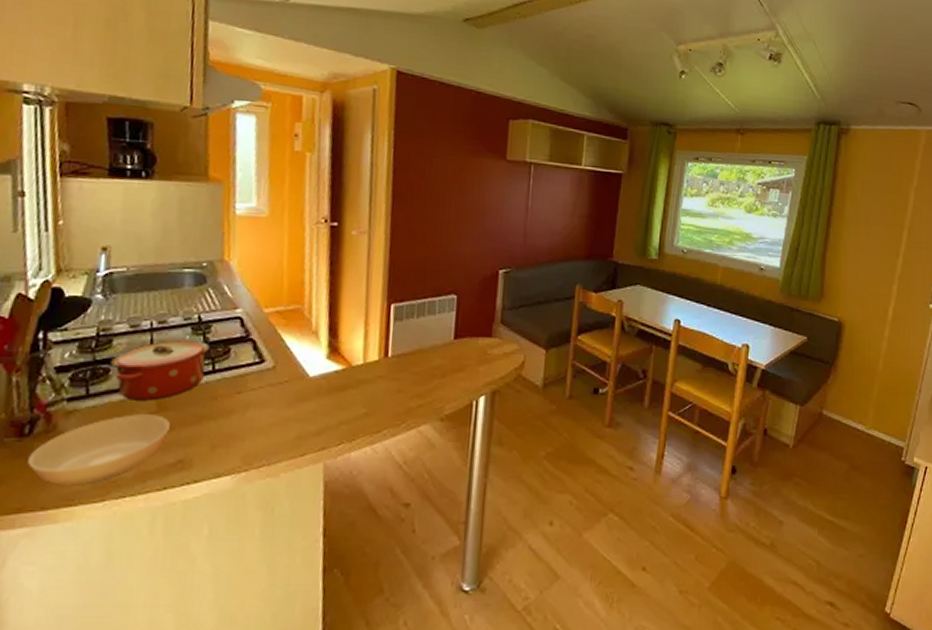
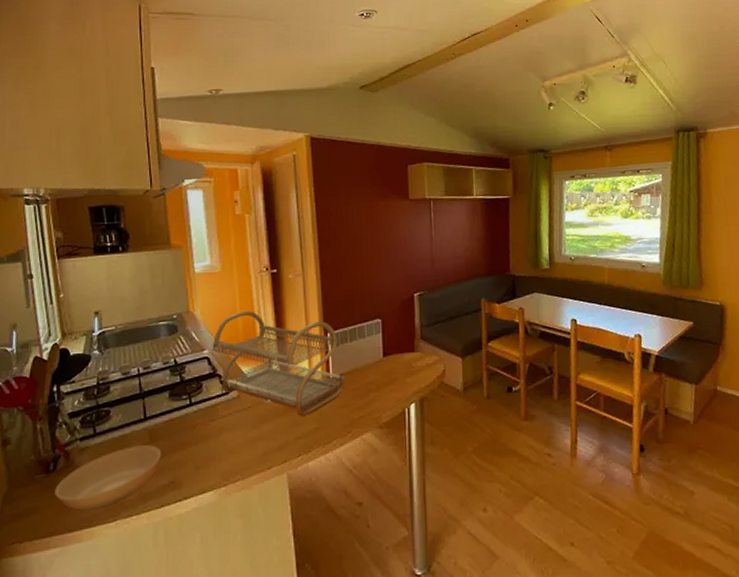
casserole: present [111,339,209,401] -> none [110,379,185,435]
dish rack: none [247,268,406,399] -> present [212,311,345,417]

